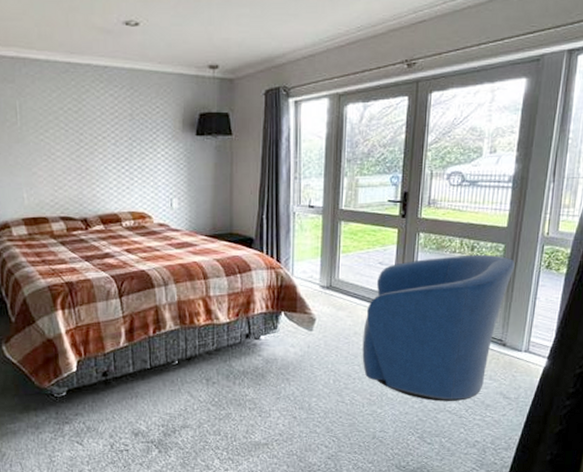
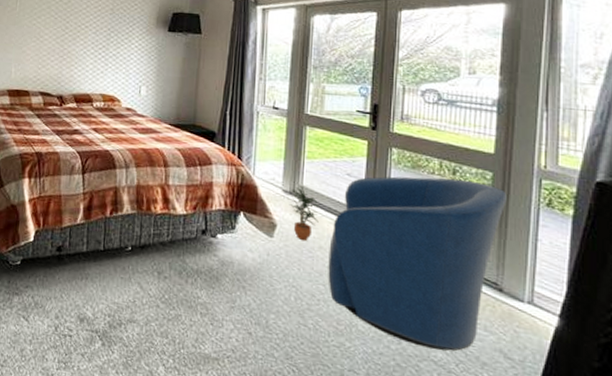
potted plant: none [326,279,355,329] -> present [289,185,321,240]

